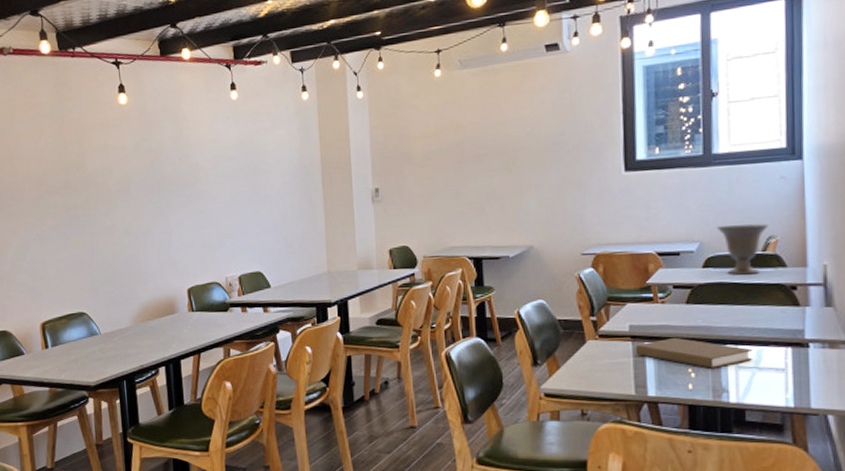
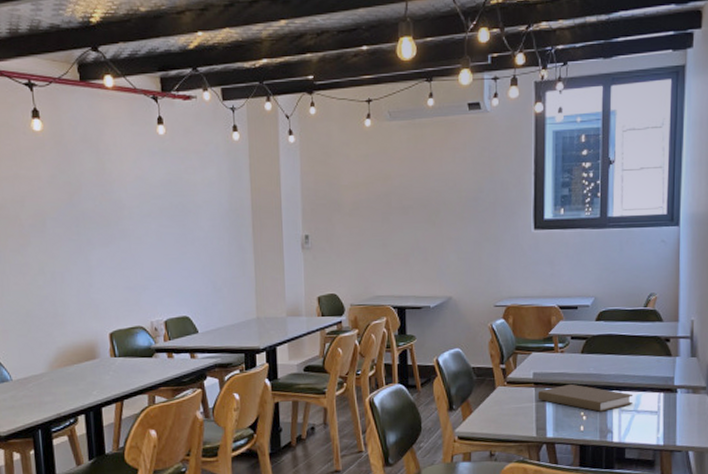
vase: present [717,223,769,276] -> none [609,282,651,329]

